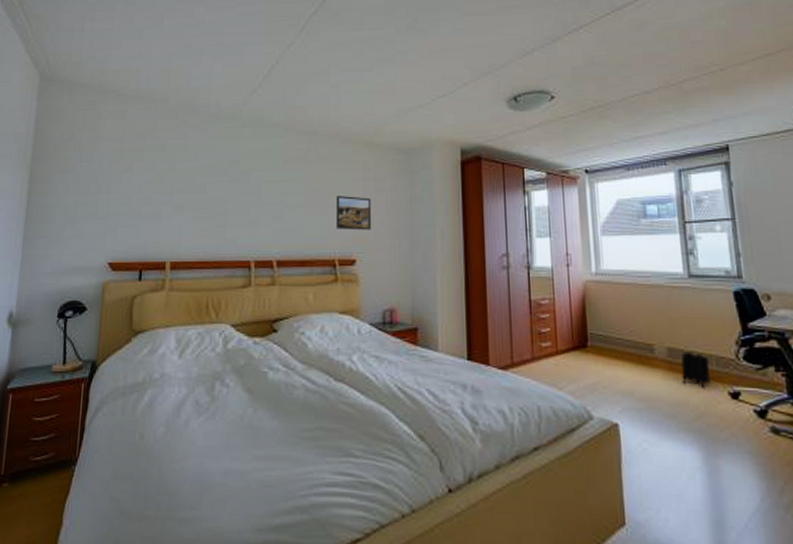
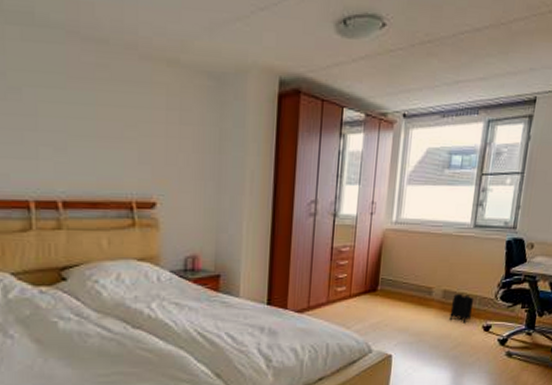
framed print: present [335,196,372,230] -> none [132,126,175,170]

